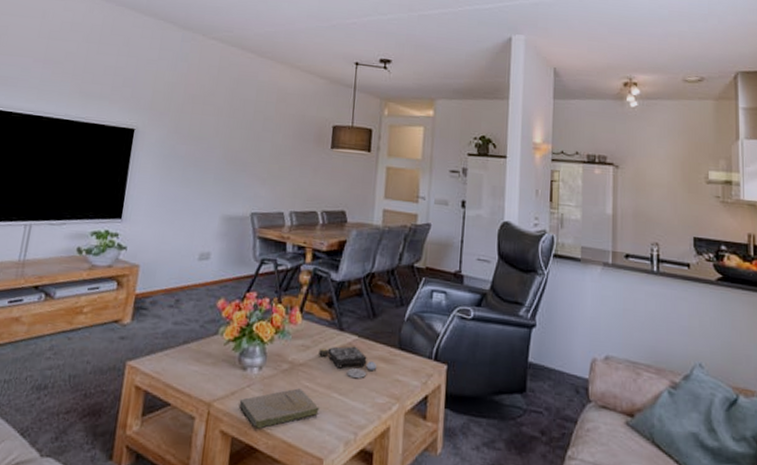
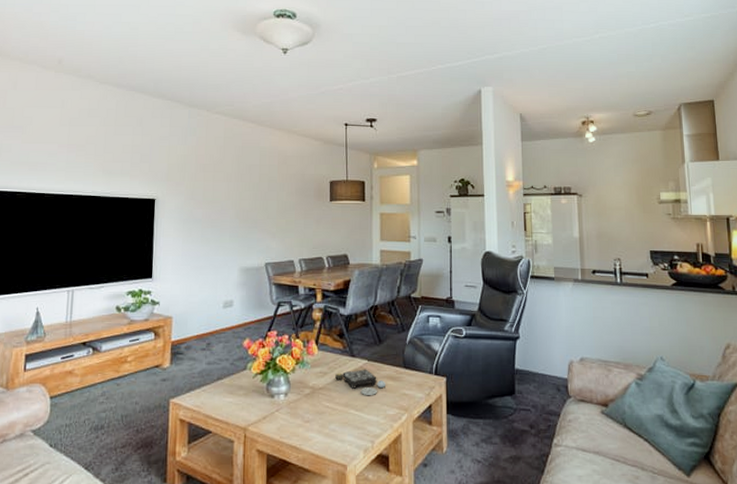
book: present [238,388,319,429] -> none [270,409,339,445]

